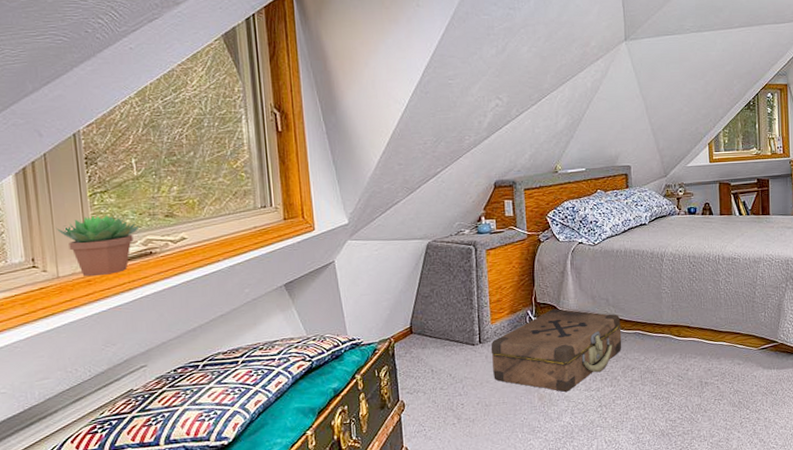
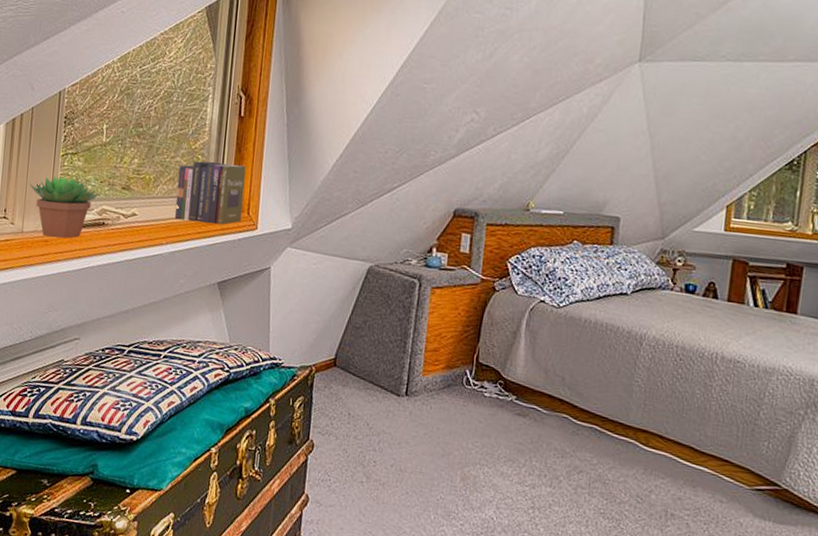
books: none [223,175,297,236] -> present [174,161,247,226]
suitcase: present [490,308,622,392] -> none [414,374,576,479]

